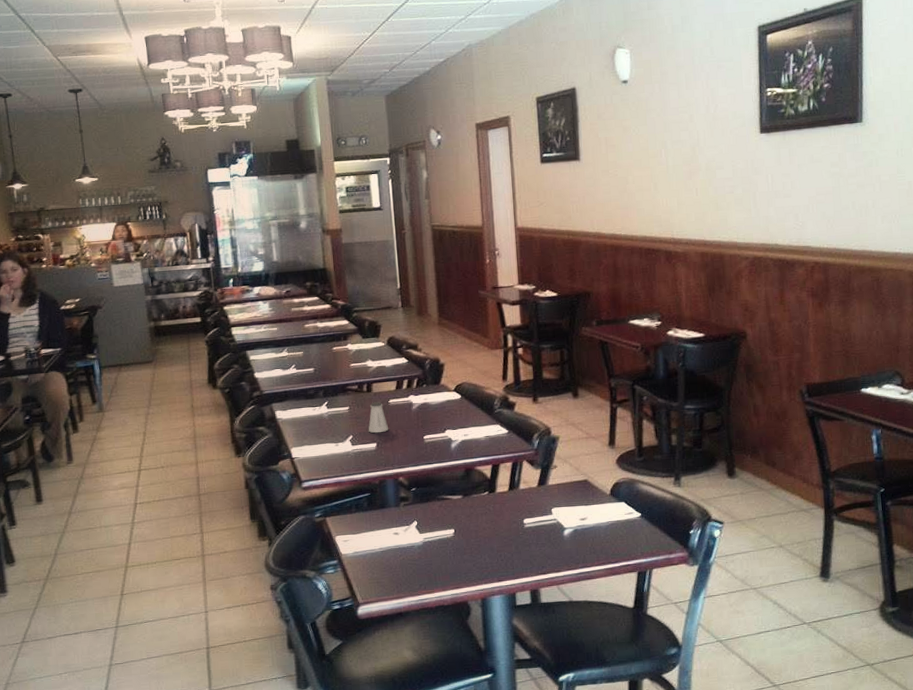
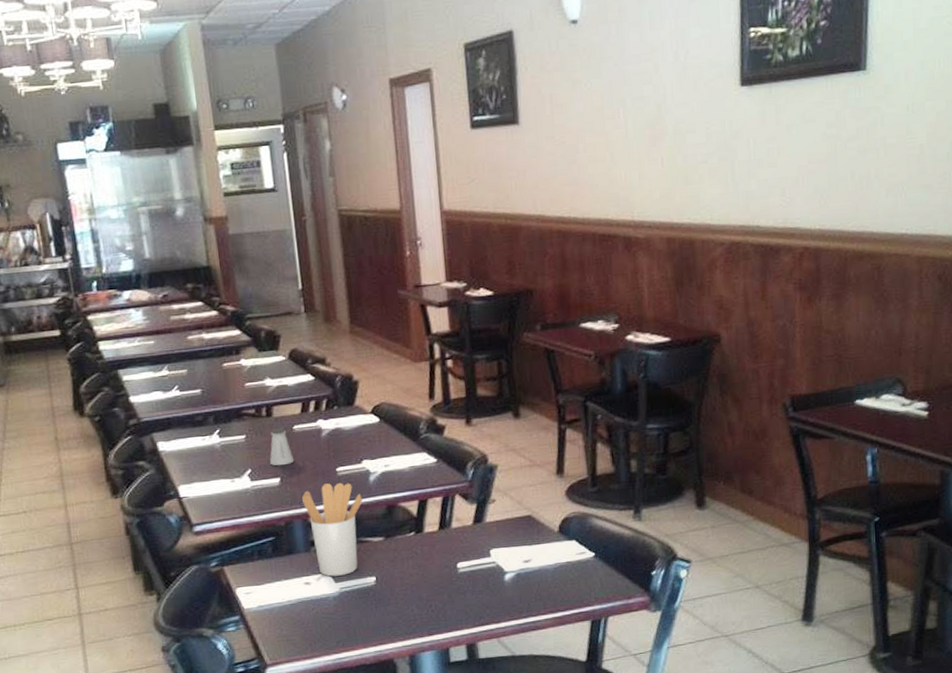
utensil holder: none [394,448,446,528] -> present [302,482,363,577]

